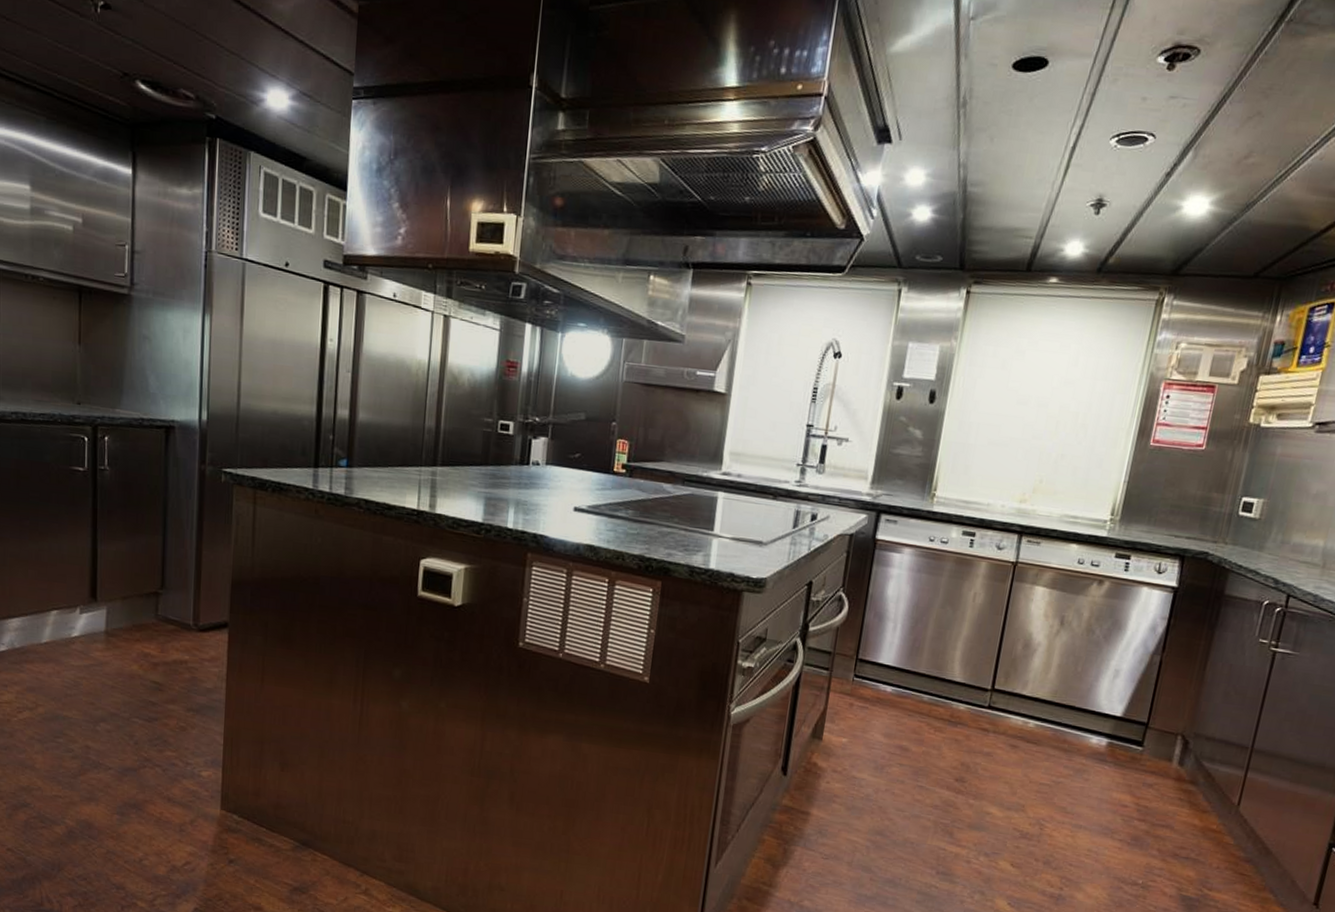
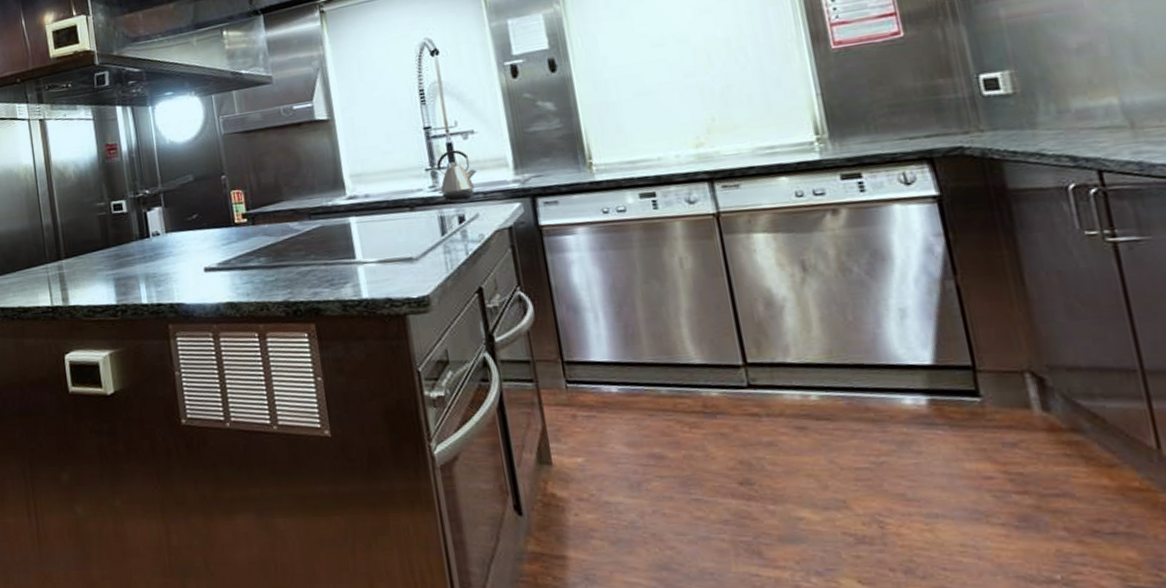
kettle: none [801,452,840,499] -> present [436,149,477,200]

